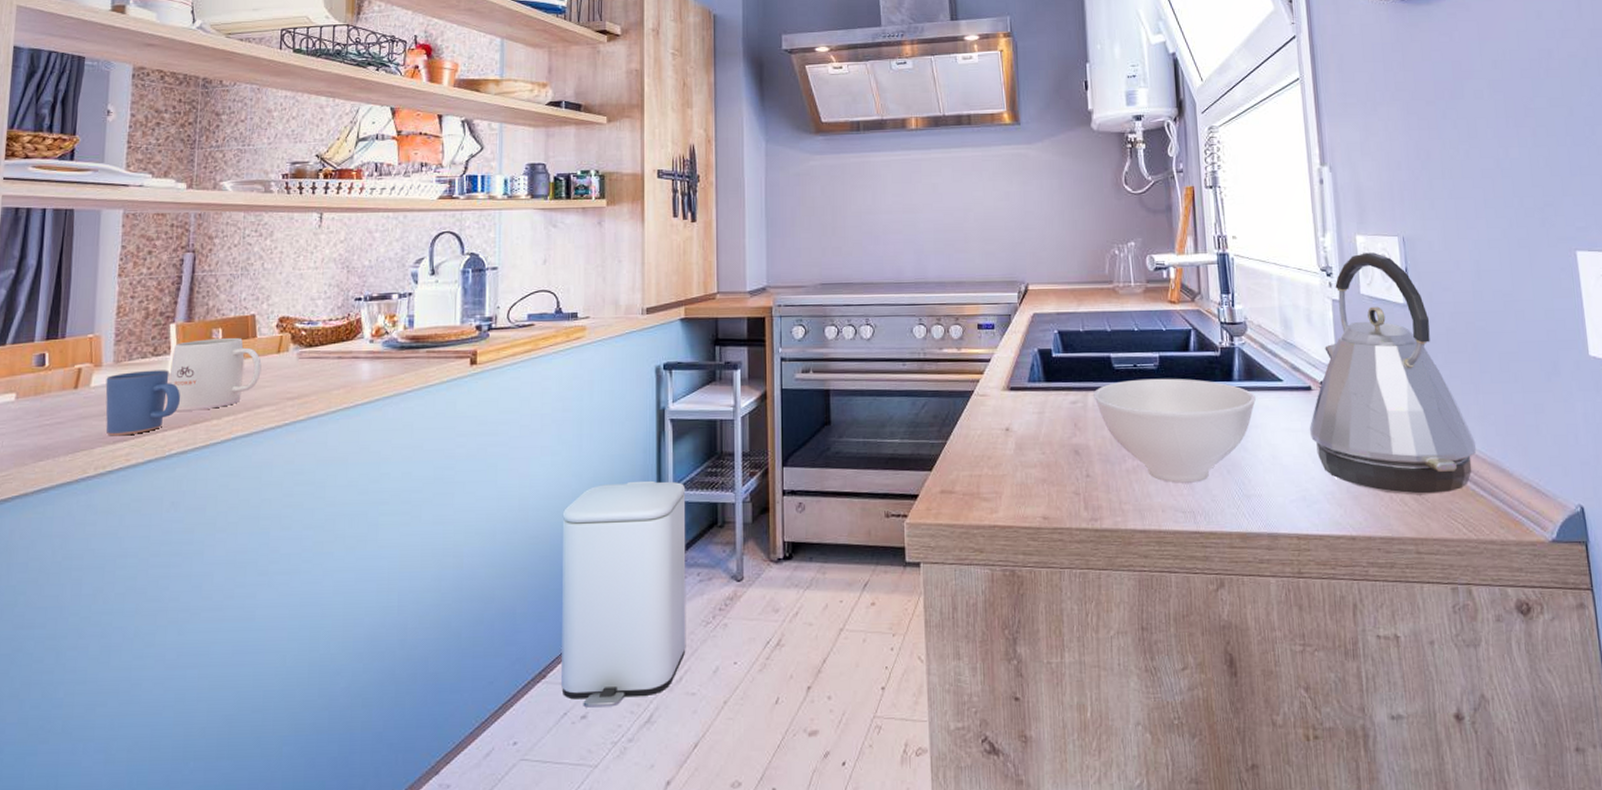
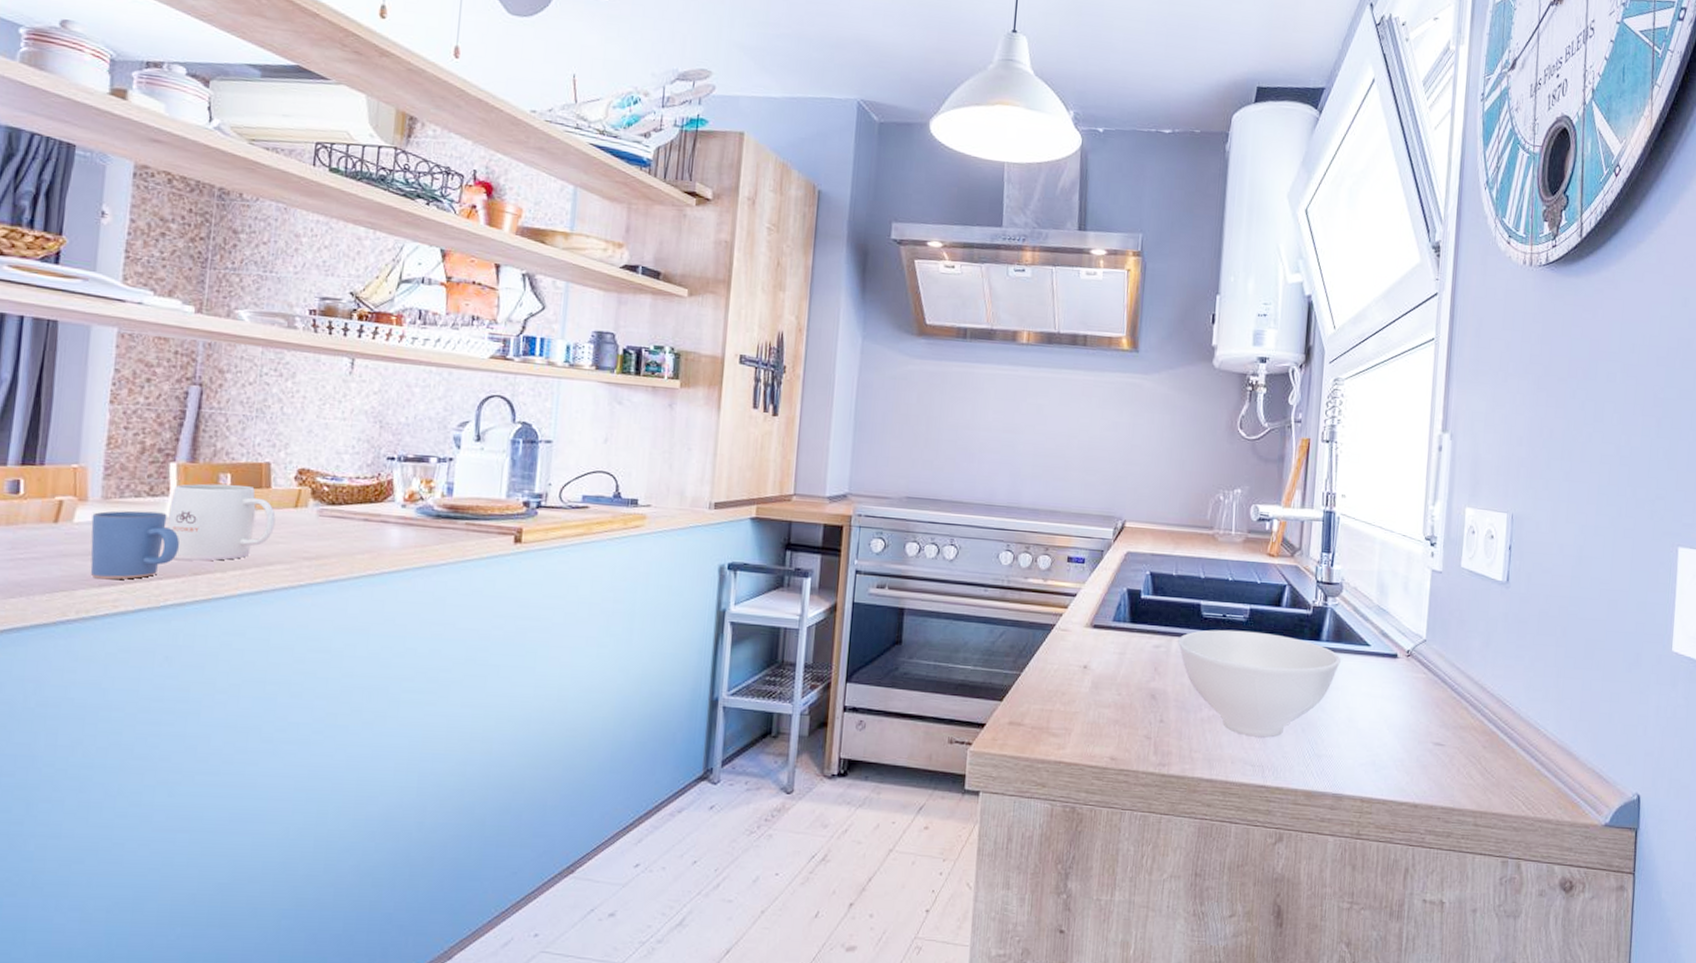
pedal bin: present [561,480,686,708] -> none [590,681,741,907]
kettle: present [1309,252,1477,496] -> none [1388,526,1549,771]

